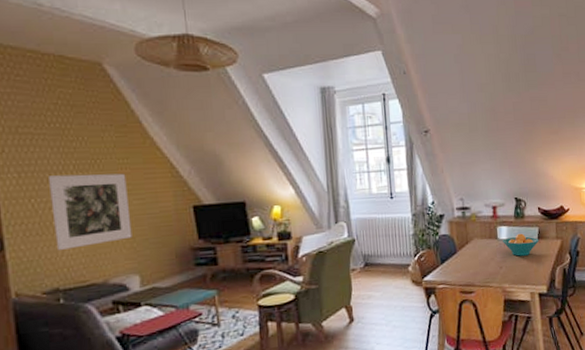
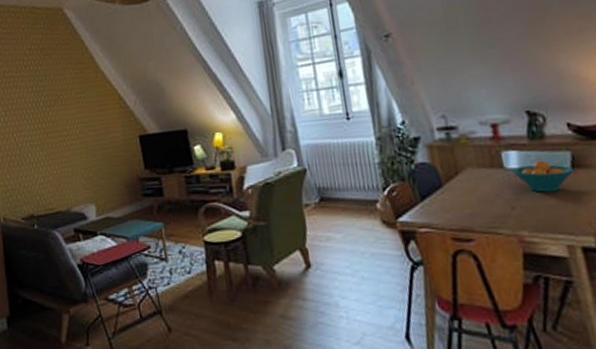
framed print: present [49,173,132,250] -> none [26,107,89,179]

